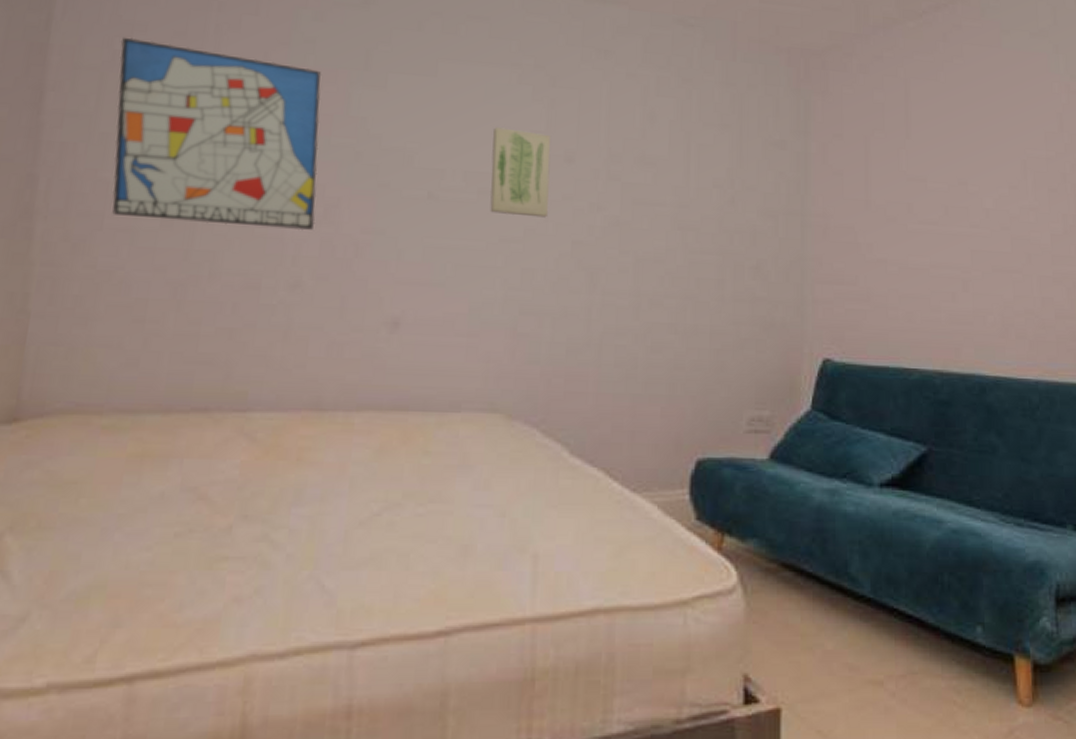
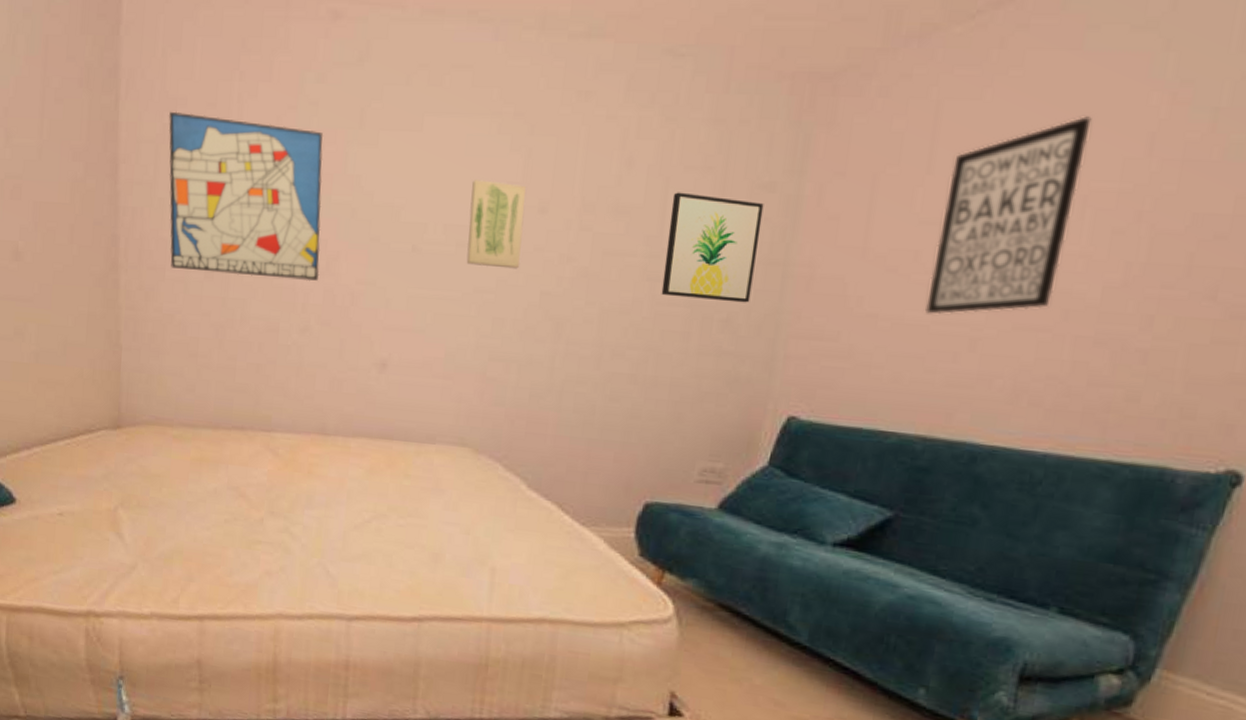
wall art: none [693,146,778,251] -> present [661,192,764,303]
wall art: none [923,98,1018,259] -> present [925,116,1092,315]

